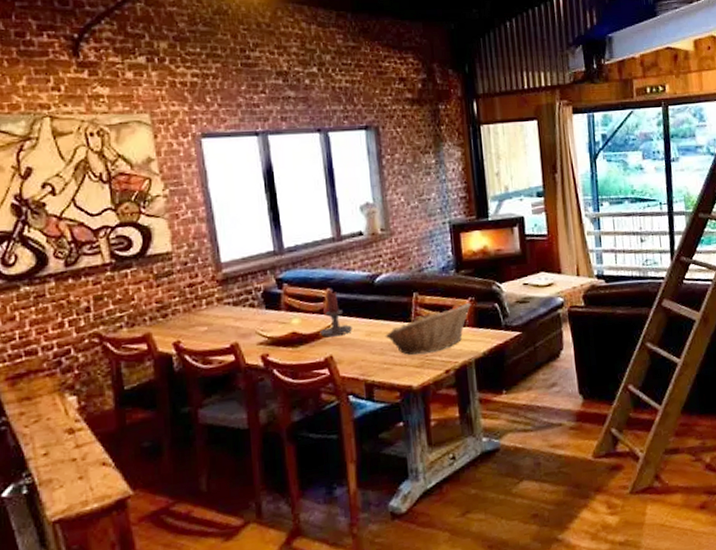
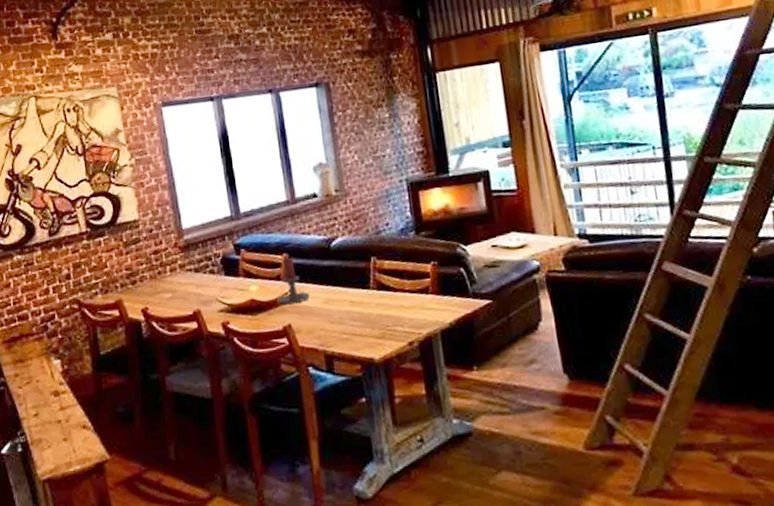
fruit basket: present [385,302,472,355] -> none [343,267,435,325]

